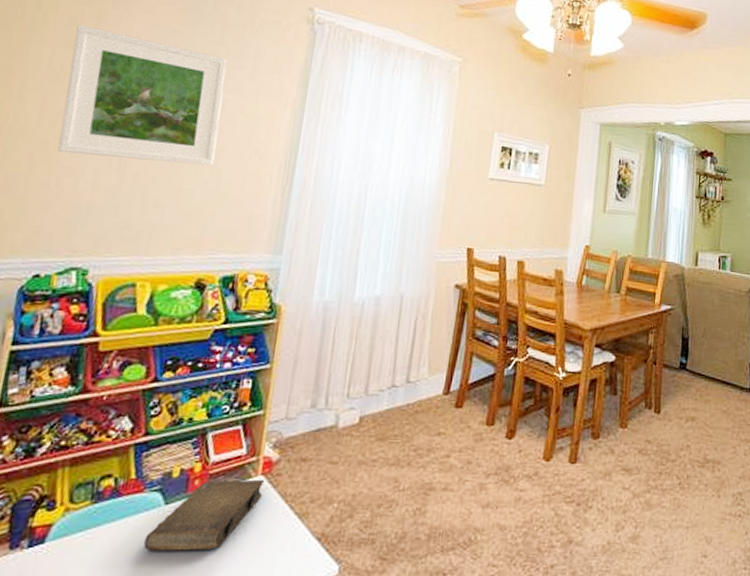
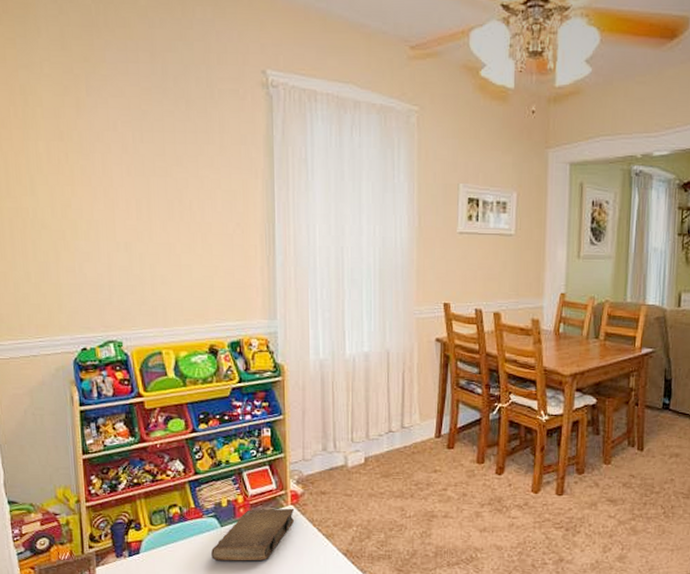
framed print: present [57,25,227,166] -> none [61,116,203,242]

